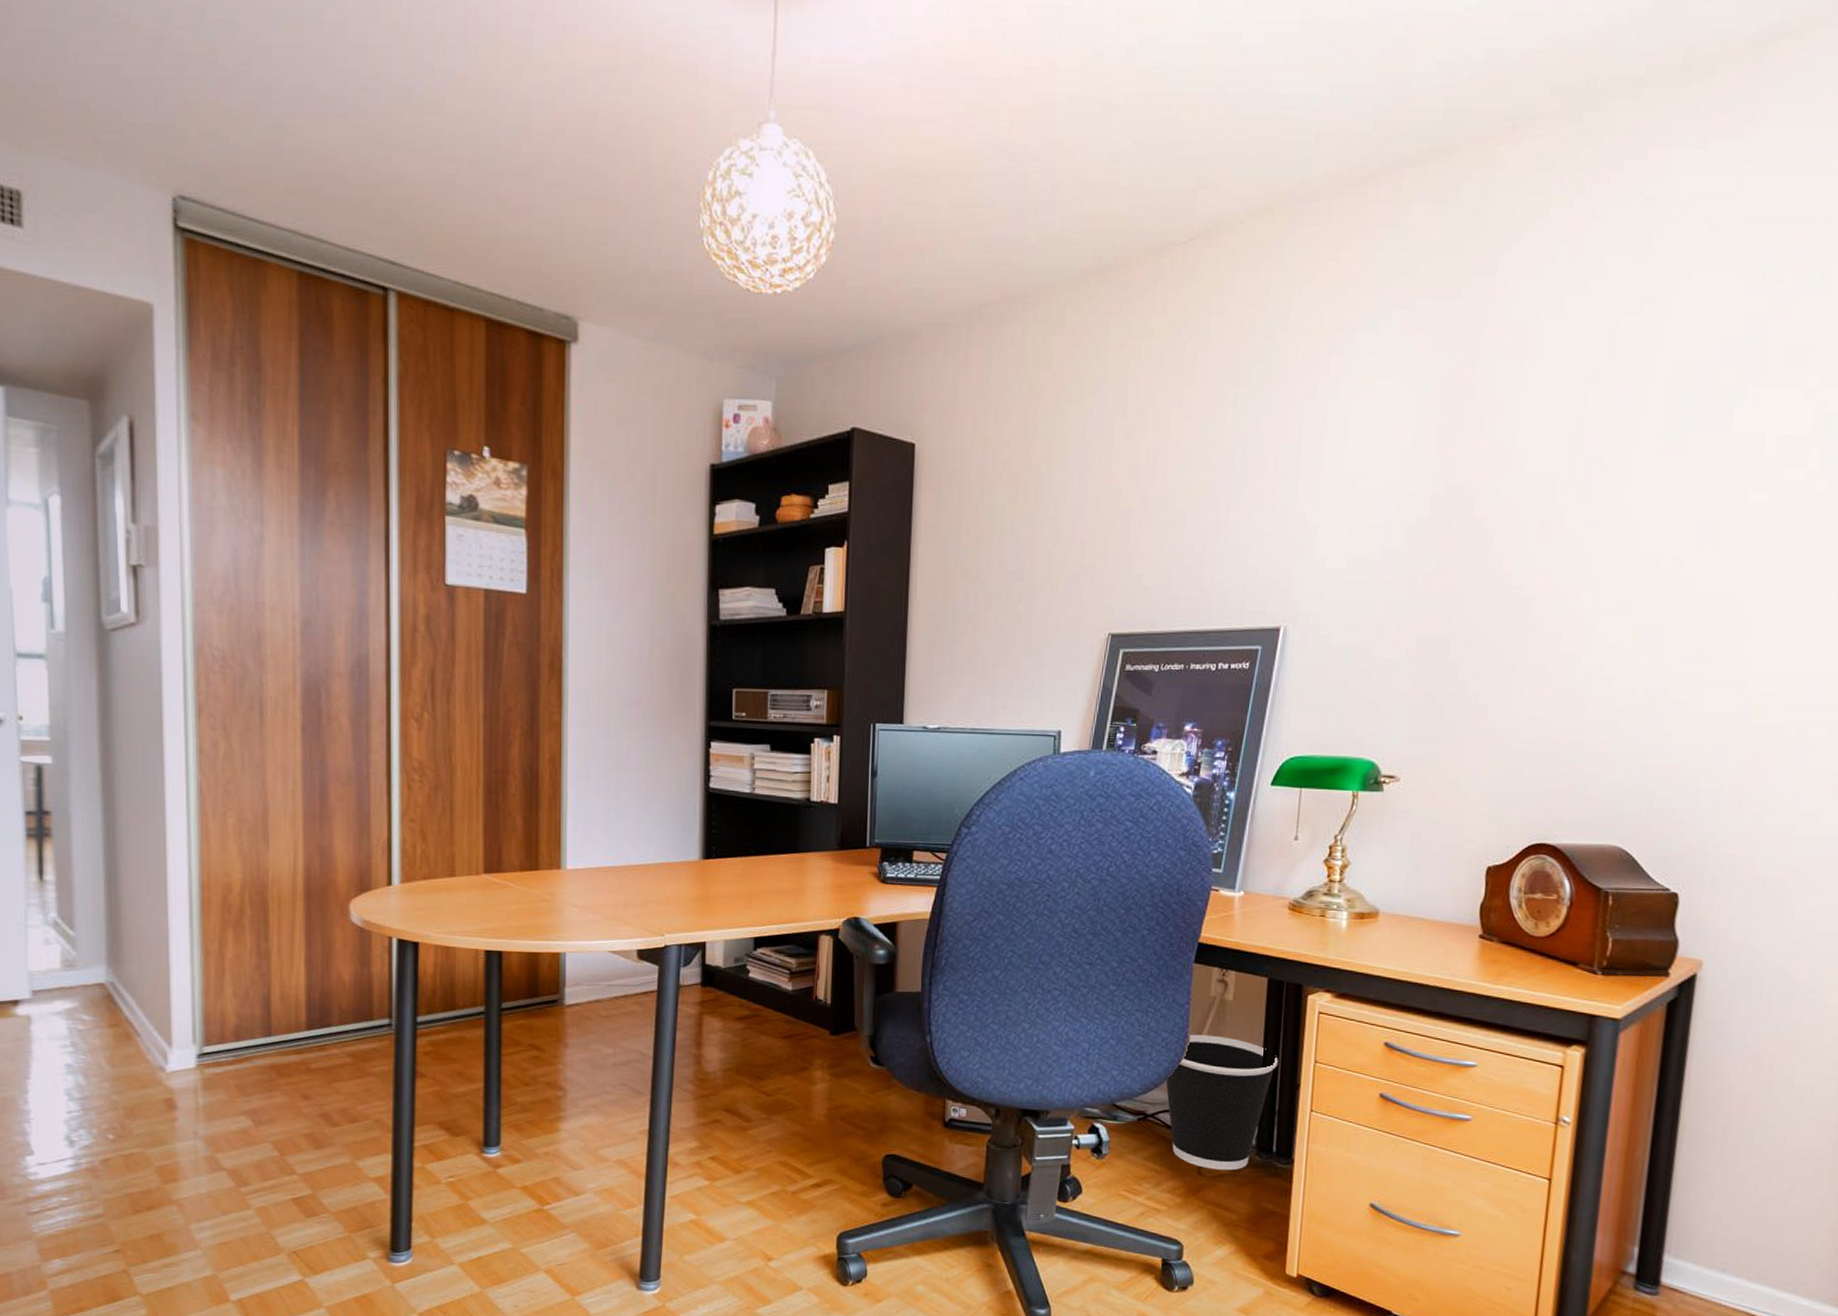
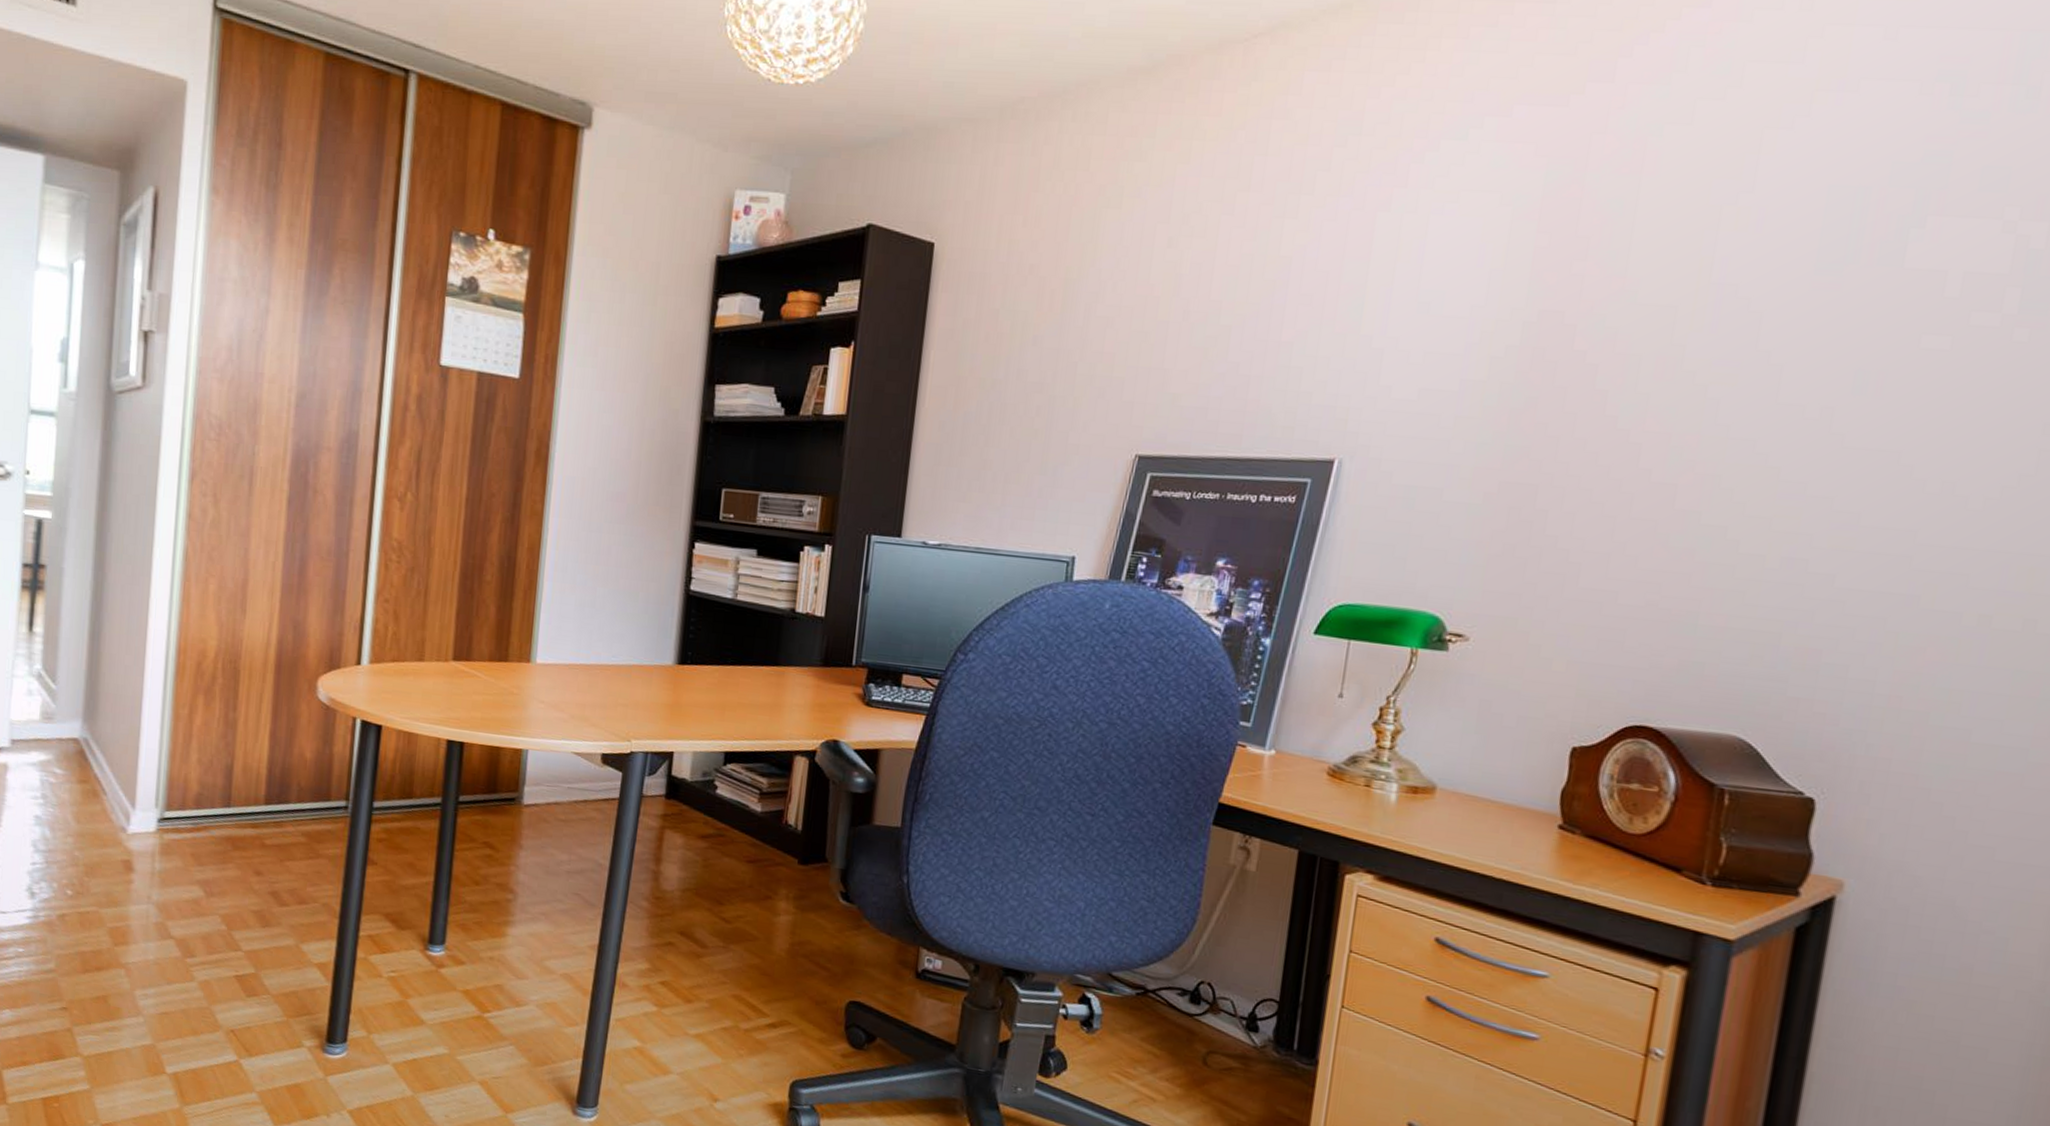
wastebasket: present [1165,1034,1279,1170] -> none [1171,904,1306,1065]

